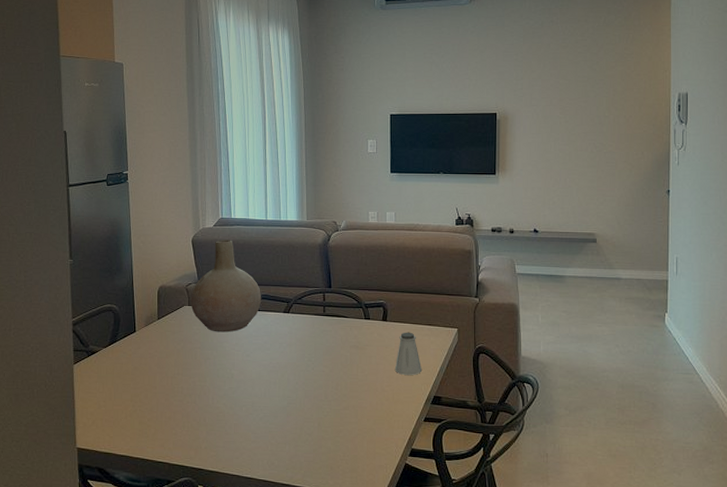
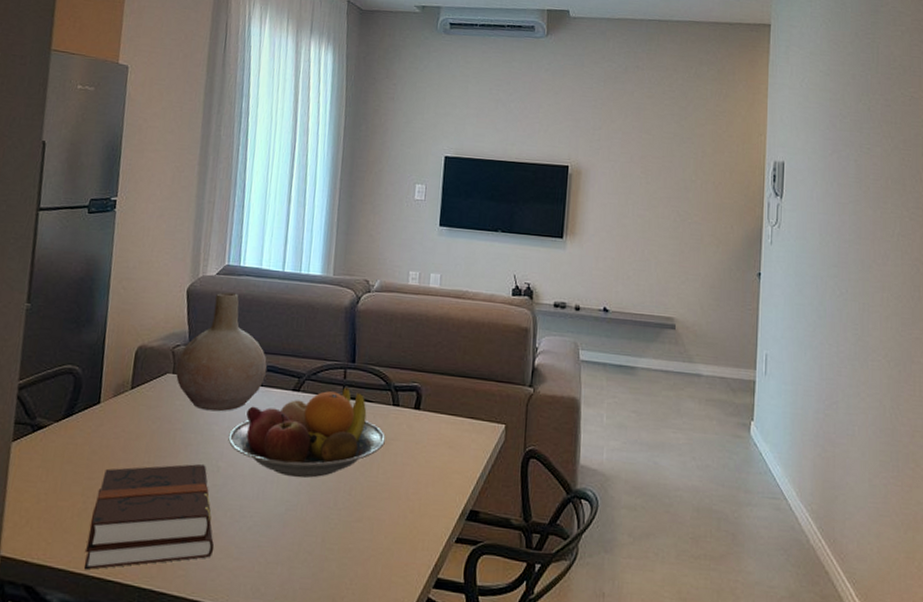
hardback book: none [139,372,236,455] -> present [84,463,214,570]
fruit bowl: none [237,306,361,378] -> present [228,386,386,478]
saltshaker: present [394,332,423,375] -> none [424,425,459,481]

